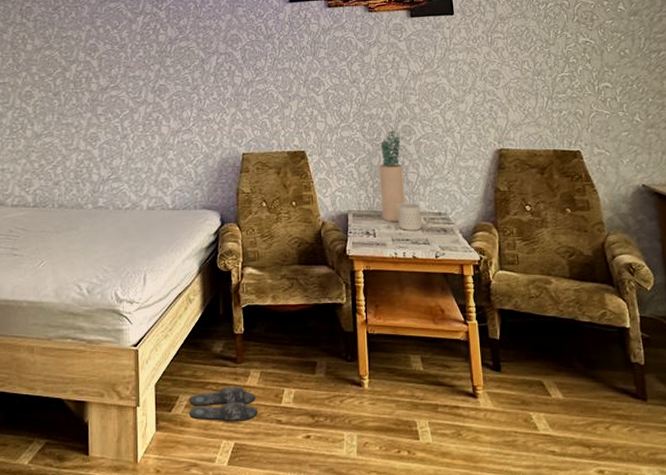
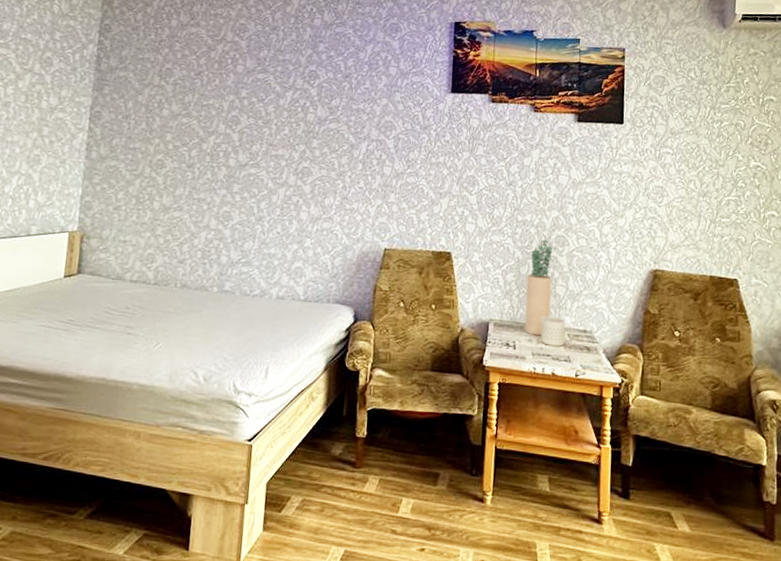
slippers: present [189,386,258,421] -> none [300,491,373,528]

